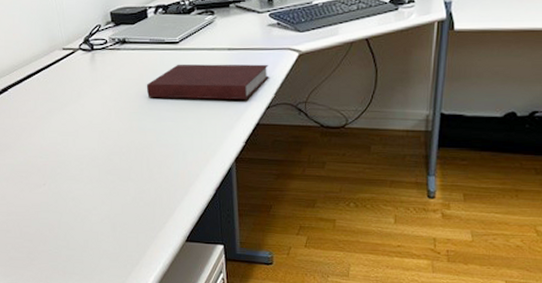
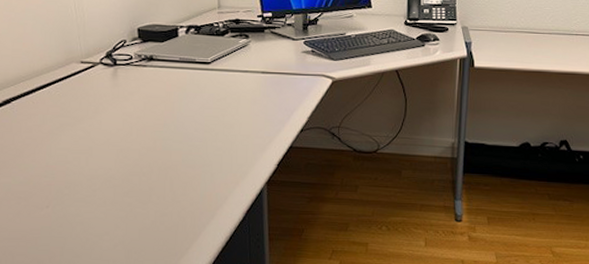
notebook: present [146,64,269,100] -> none [173,84,303,122]

